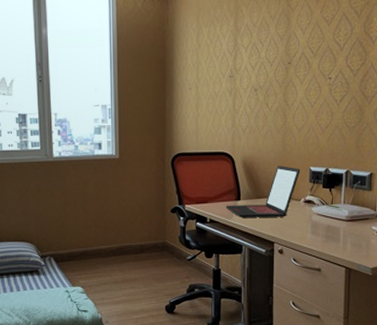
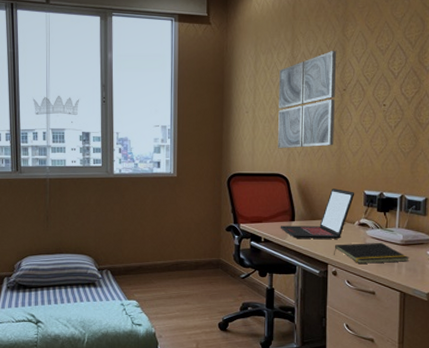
wall art: none [222,22,282,126] -> present [278,51,337,149]
notepad: none [280,220,355,241] -> present [334,243,409,264]

